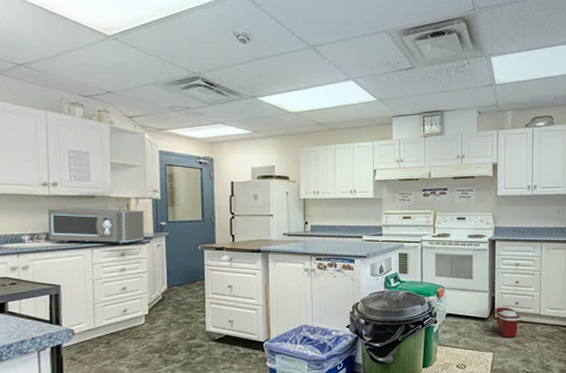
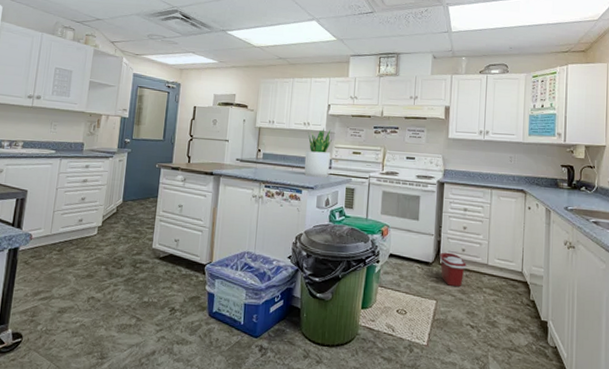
microwave: present [48,207,145,245] -> none [25,118,112,158]
planter: none [354,194,381,246] -> present [304,127,332,178]

